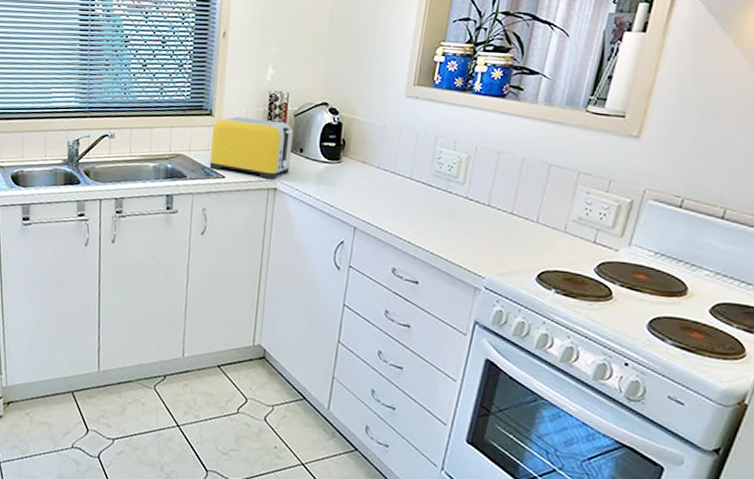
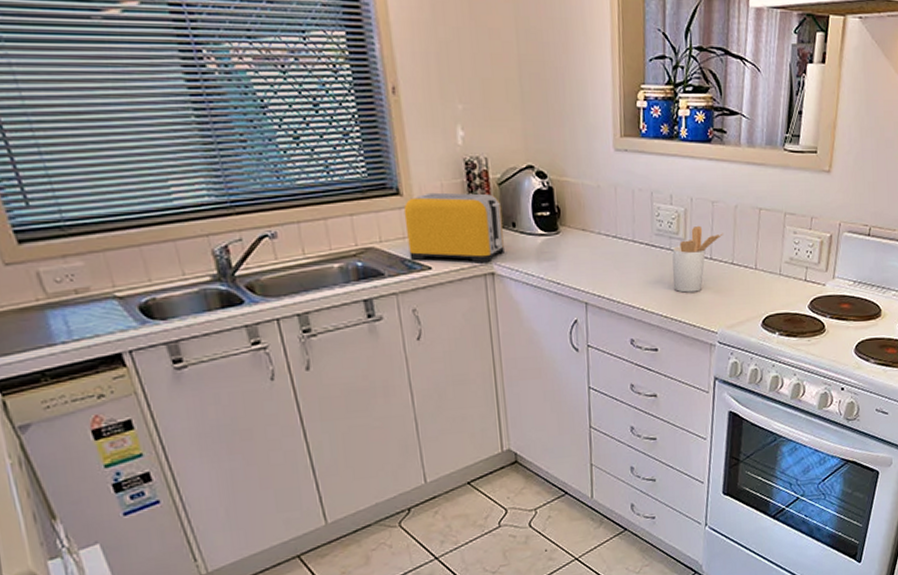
utensil holder: none [444,172,507,235] -> present [672,225,724,293]

